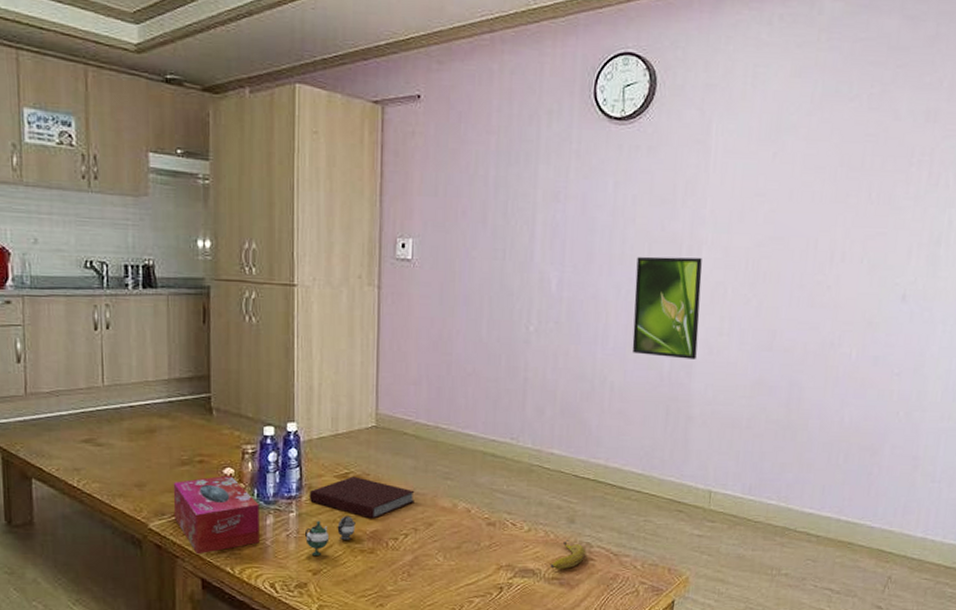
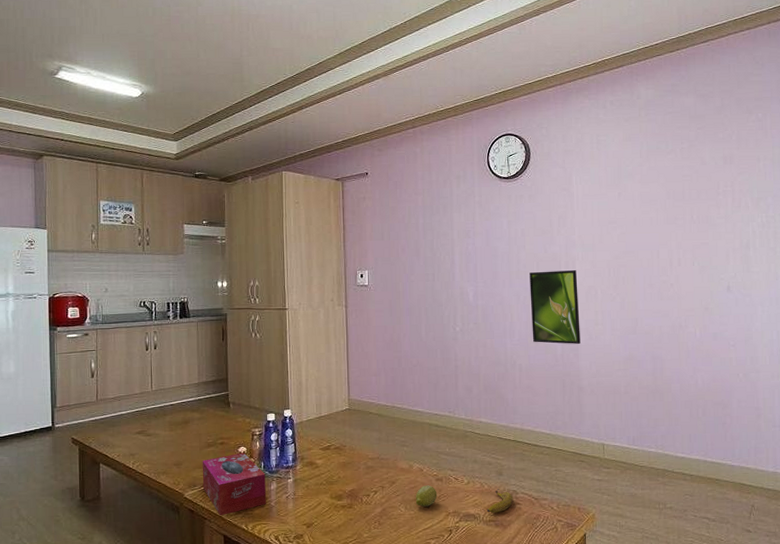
teapot: present [304,516,356,555] -> none [299,479,337,512]
notebook: present [309,476,415,519] -> none [302,448,380,481]
fruit: none [458,530,488,557] -> present [415,485,437,507]

